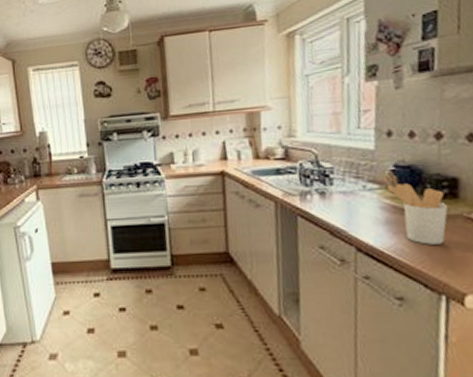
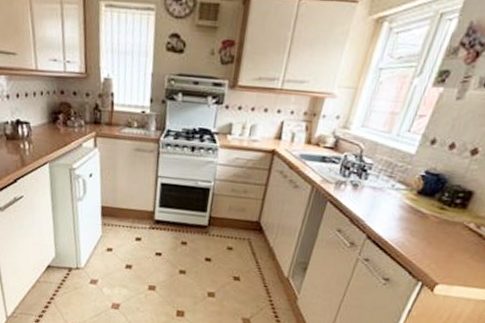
utensil holder: present [386,183,449,245] -> none [410,187,457,244]

